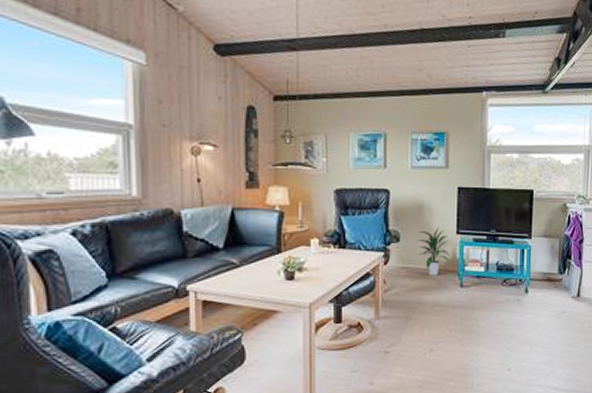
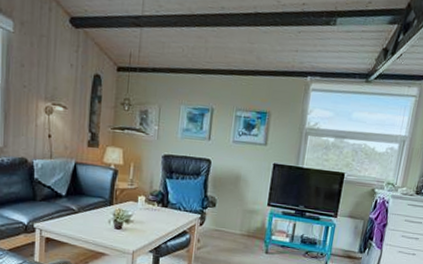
indoor plant: present [417,227,450,276] -> none [231,198,260,241]

